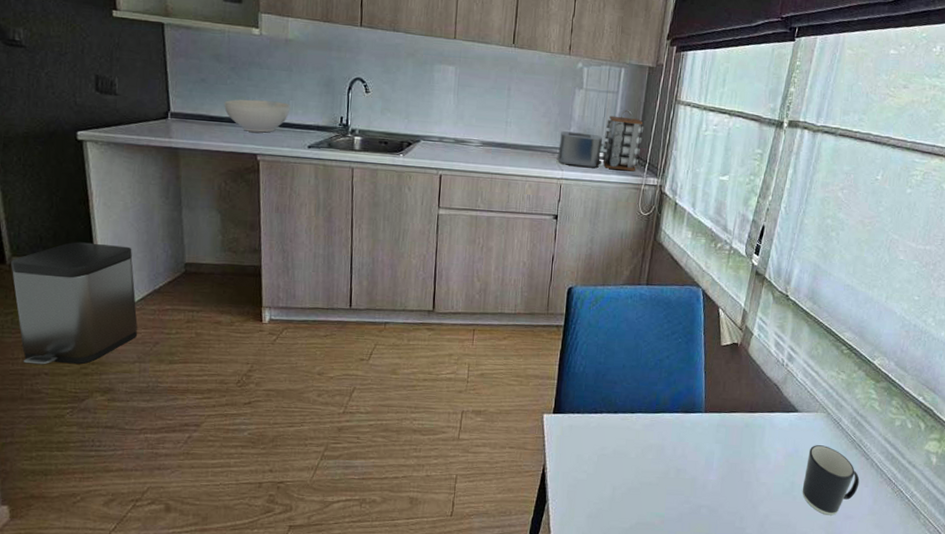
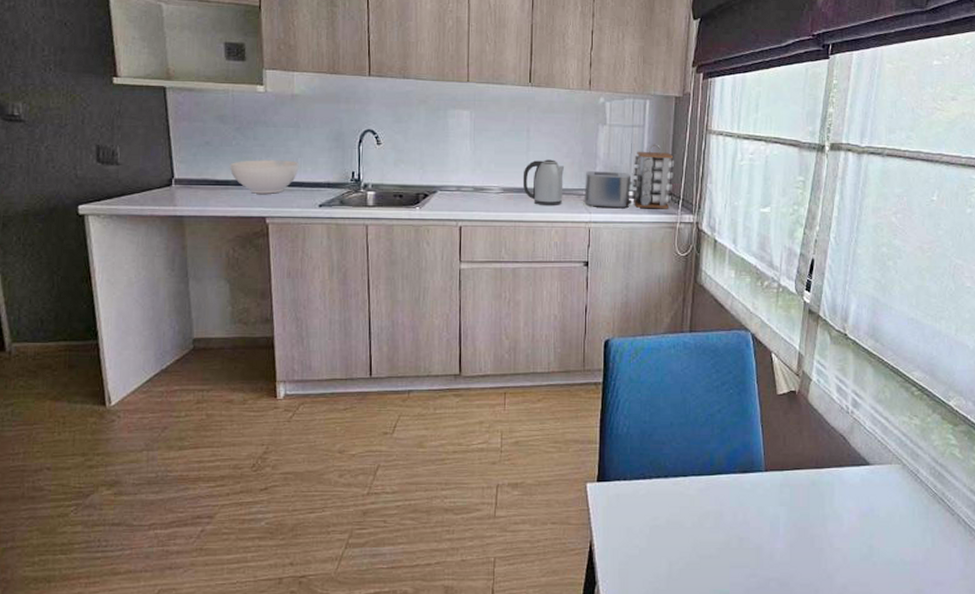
pedal bin: present [11,242,138,365] -> none [11,323,144,459]
kettle: none [501,117,542,162] -> present [522,159,565,207]
mug: present [802,445,860,516] -> none [882,502,946,582]

